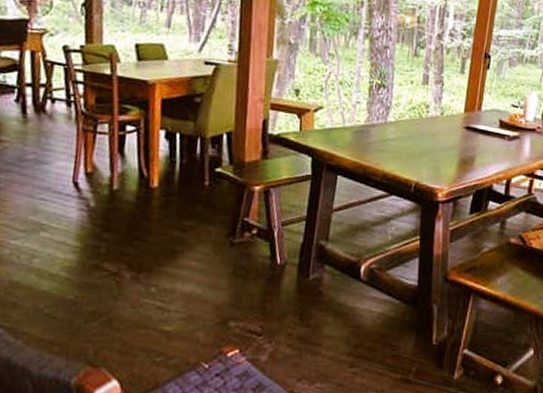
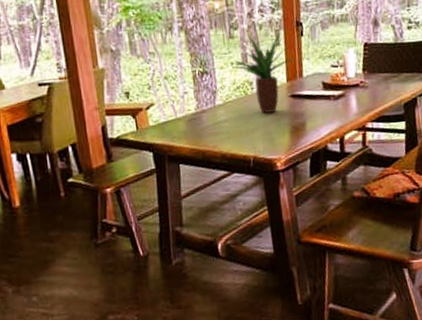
potted plant: none [411,57,477,141] -> present [231,32,295,113]

